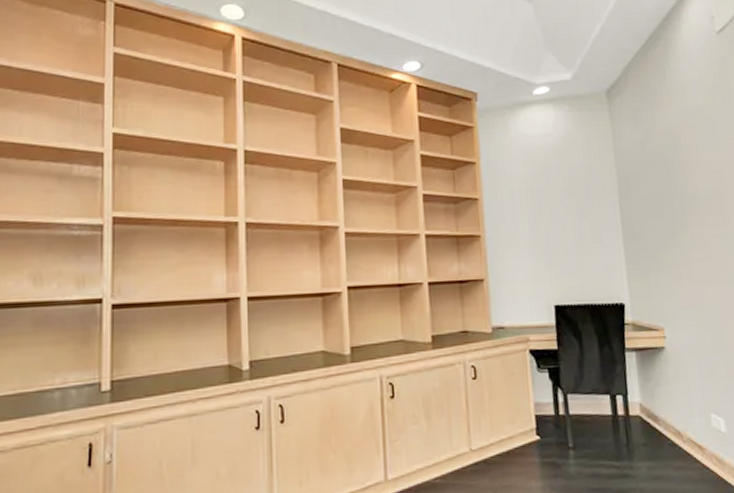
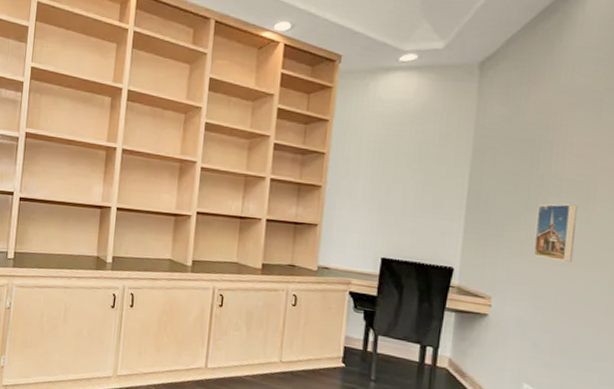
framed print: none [684,221,725,279] -> present [534,204,578,263]

